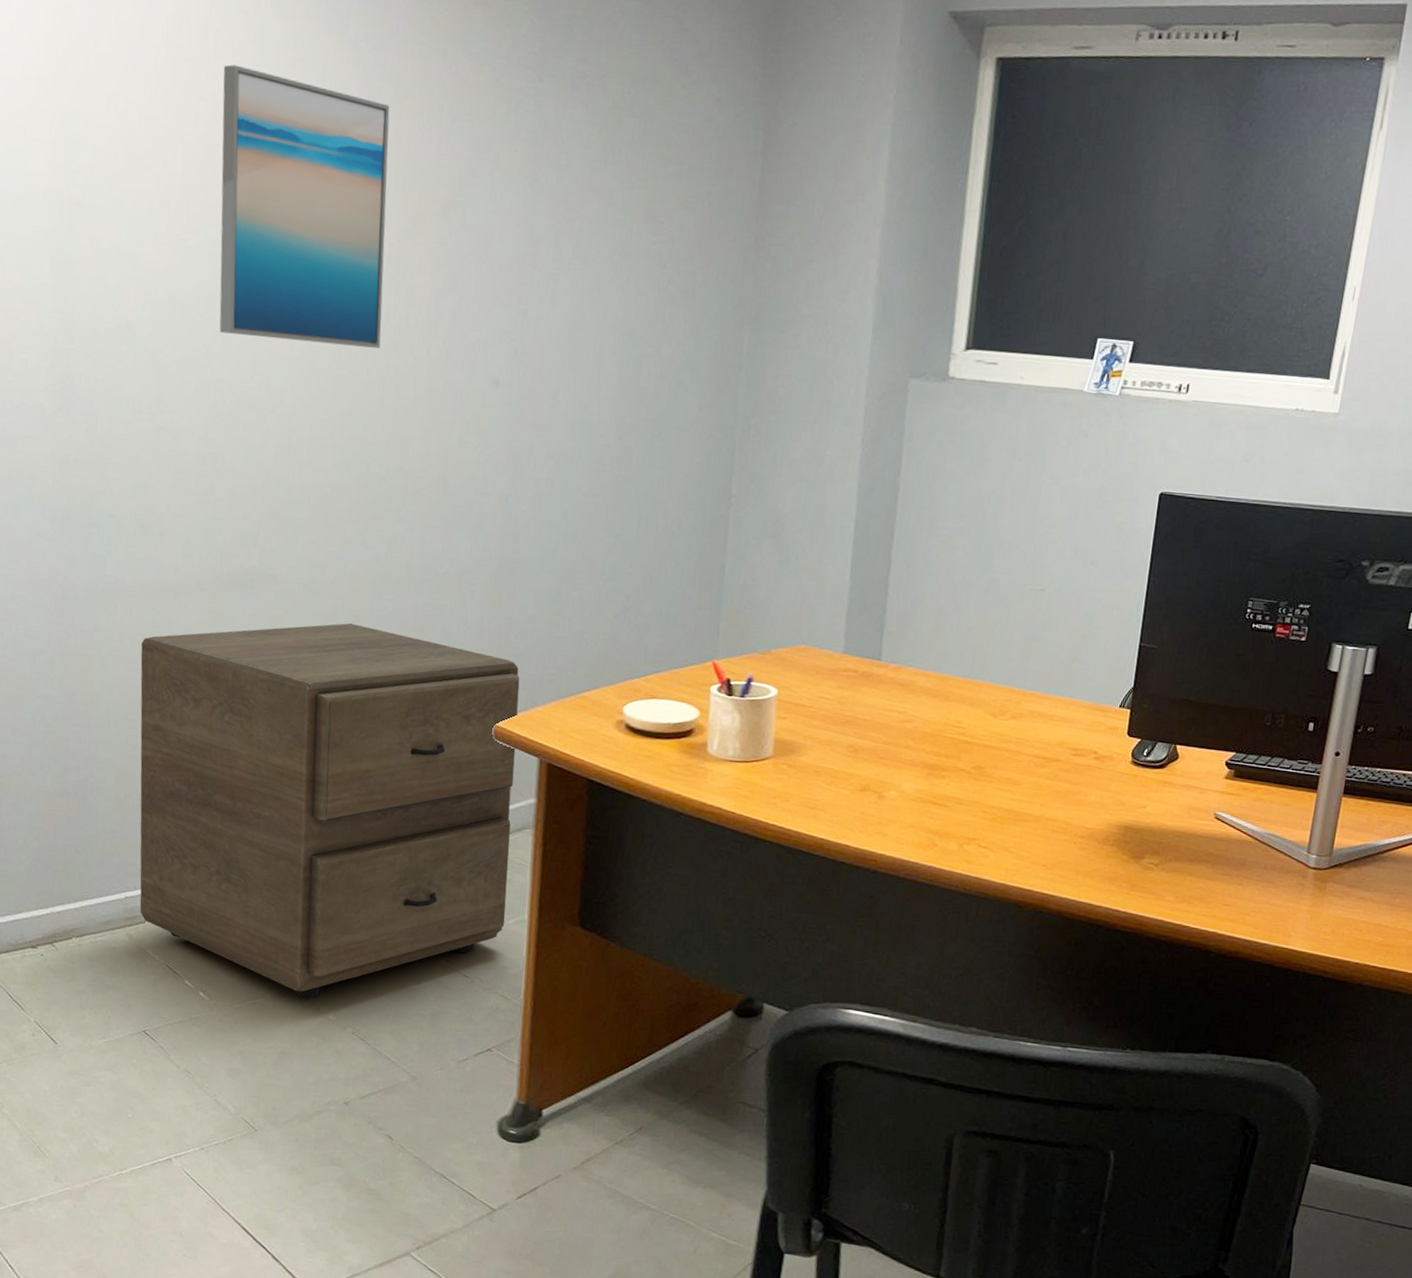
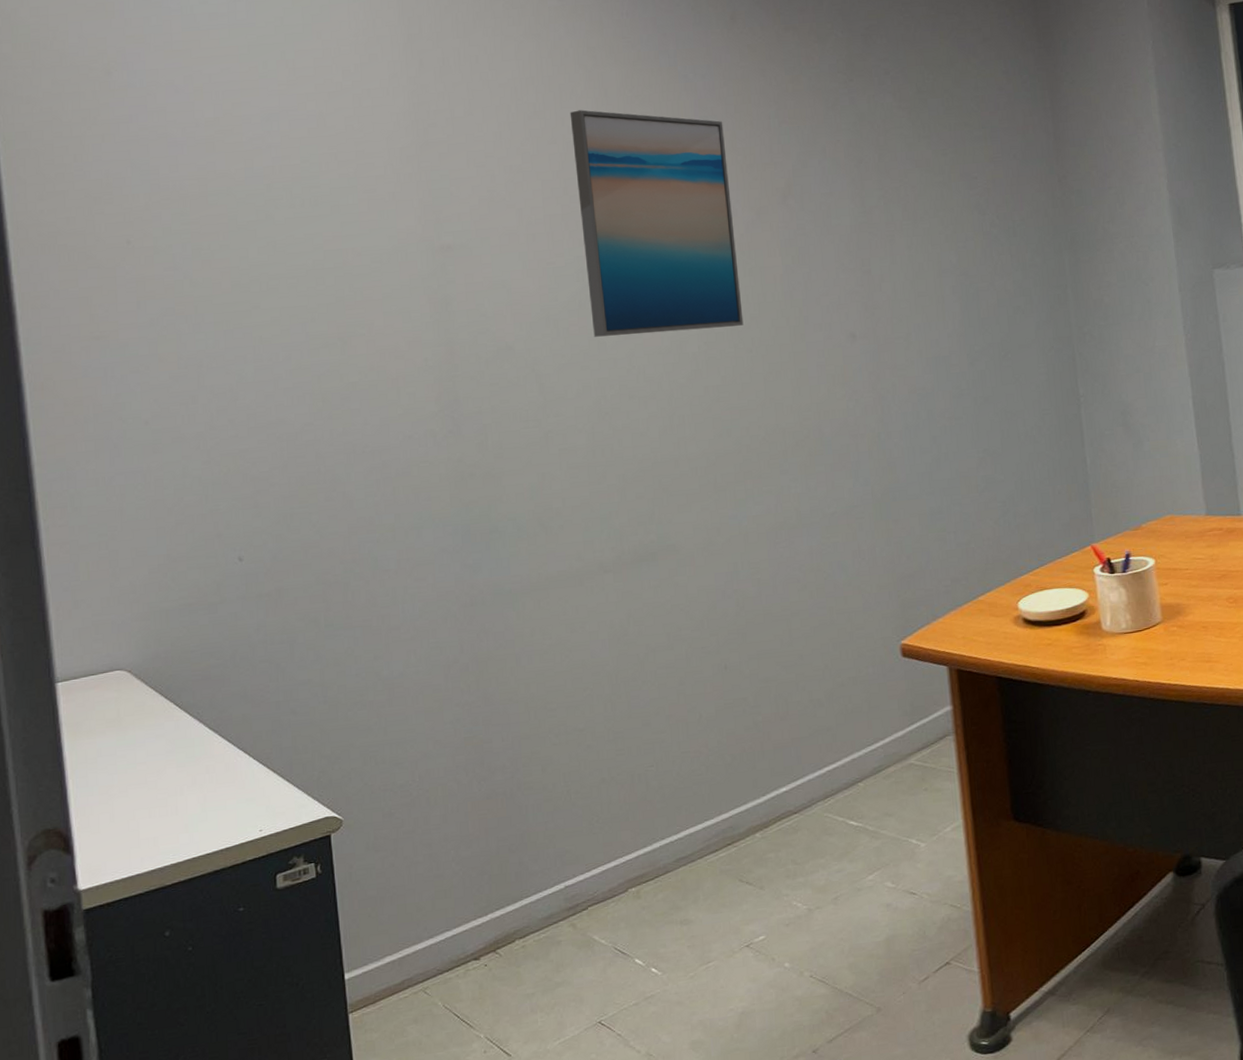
filing cabinet: present [139,623,520,997] -> none [553,575,943,951]

